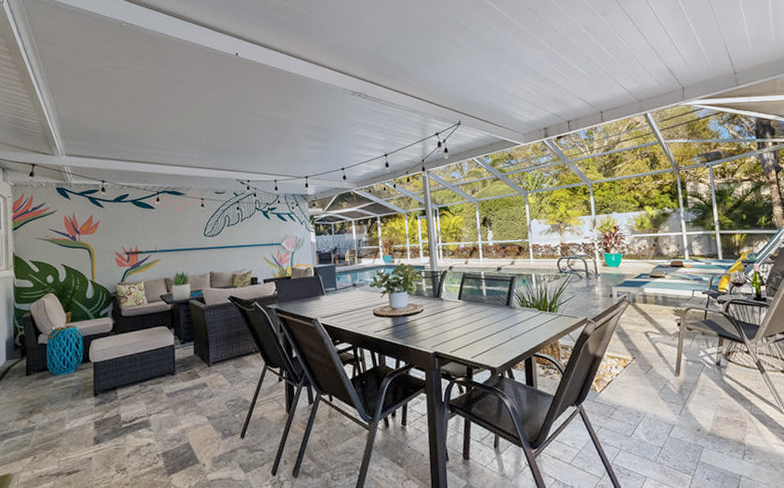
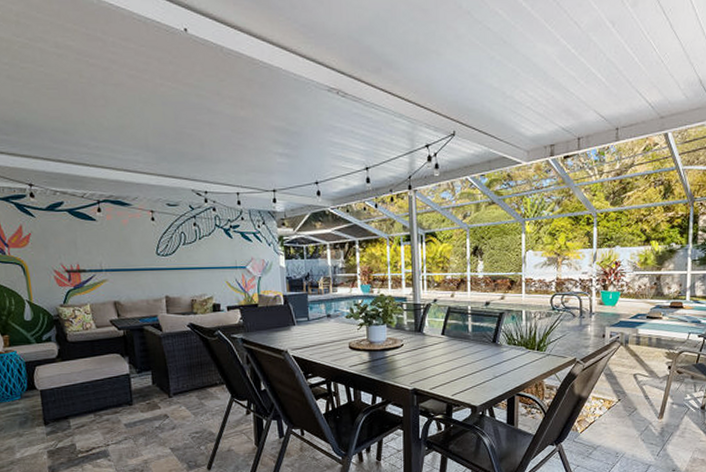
planter: present [171,270,191,302] -> none [121,293,145,328]

